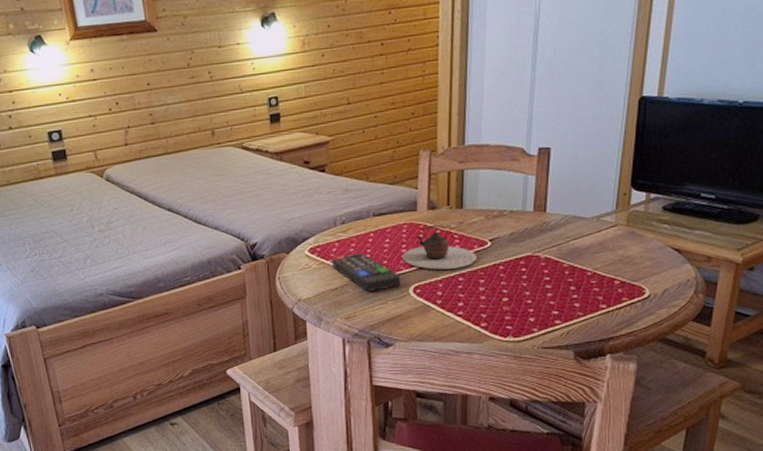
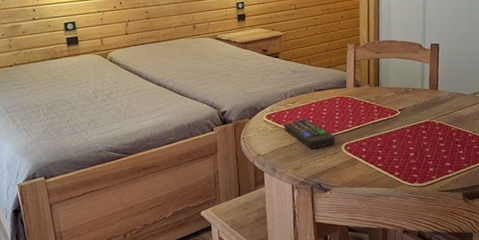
teapot: present [402,225,478,270] -> none [336,99,391,132]

